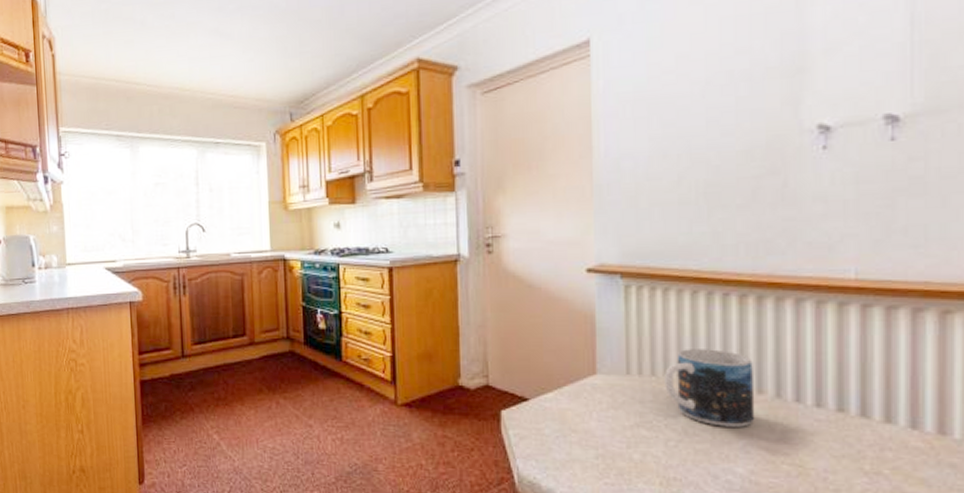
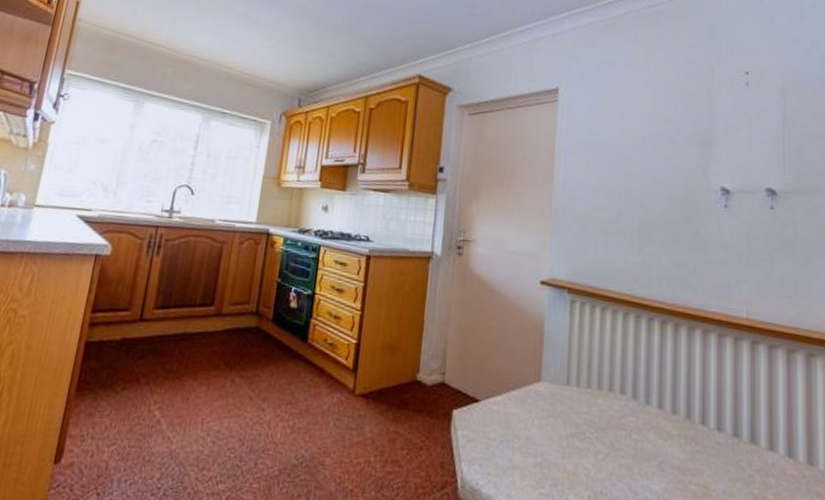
mug: present [664,349,755,427] -> none [598,365,670,445]

